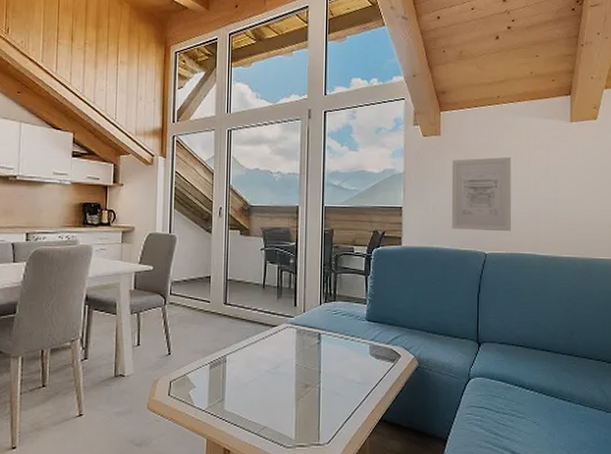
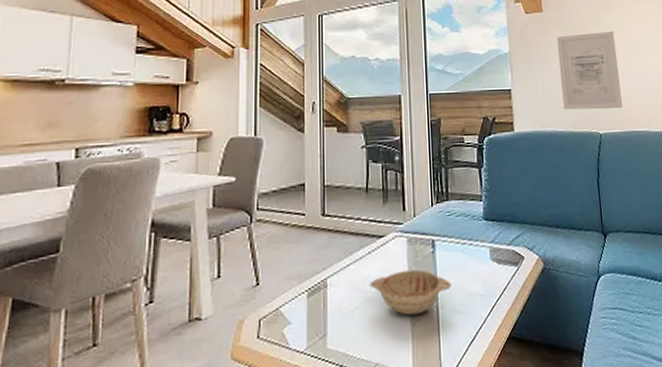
decorative bowl: none [261,355,334,393] -> present [369,269,452,316]

